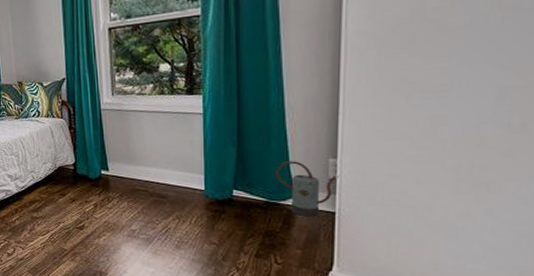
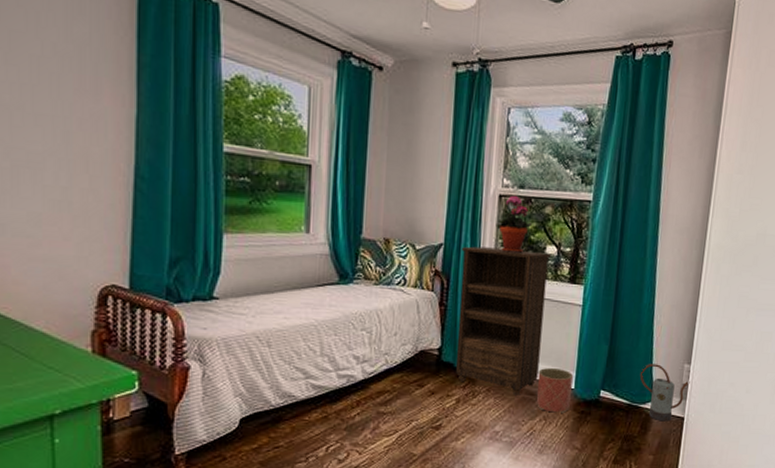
bookshelf: none [82,71,166,199] -> present [455,246,552,395]
potted plant: none [109,25,143,77] -> present [496,195,533,254]
planter: none [166,173,203,212] -> present [537,368,574,413]

